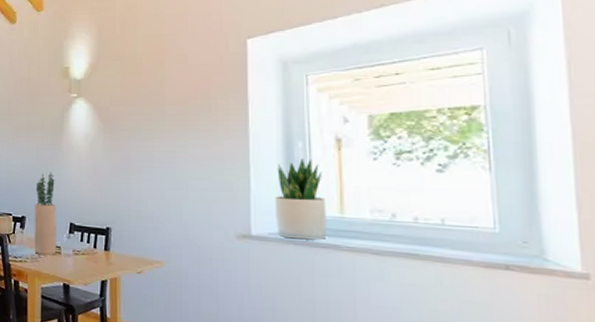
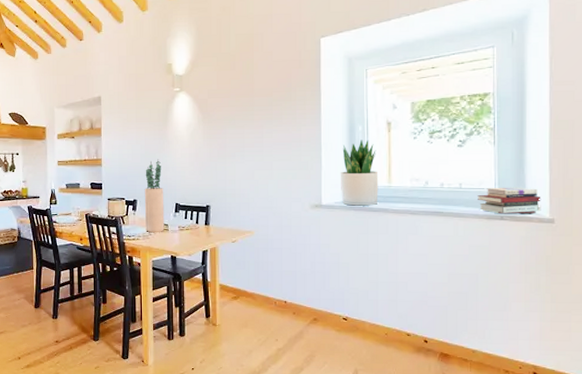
books: none [469,226,568,264] -> present [478,187,541,214]

